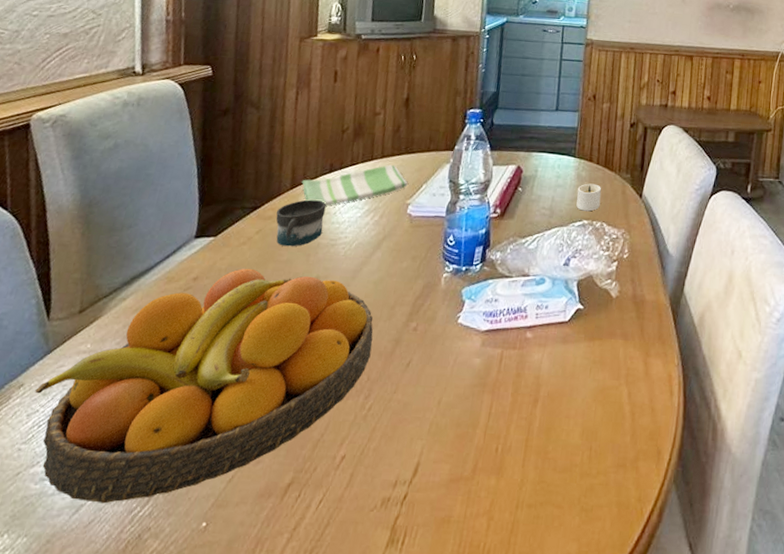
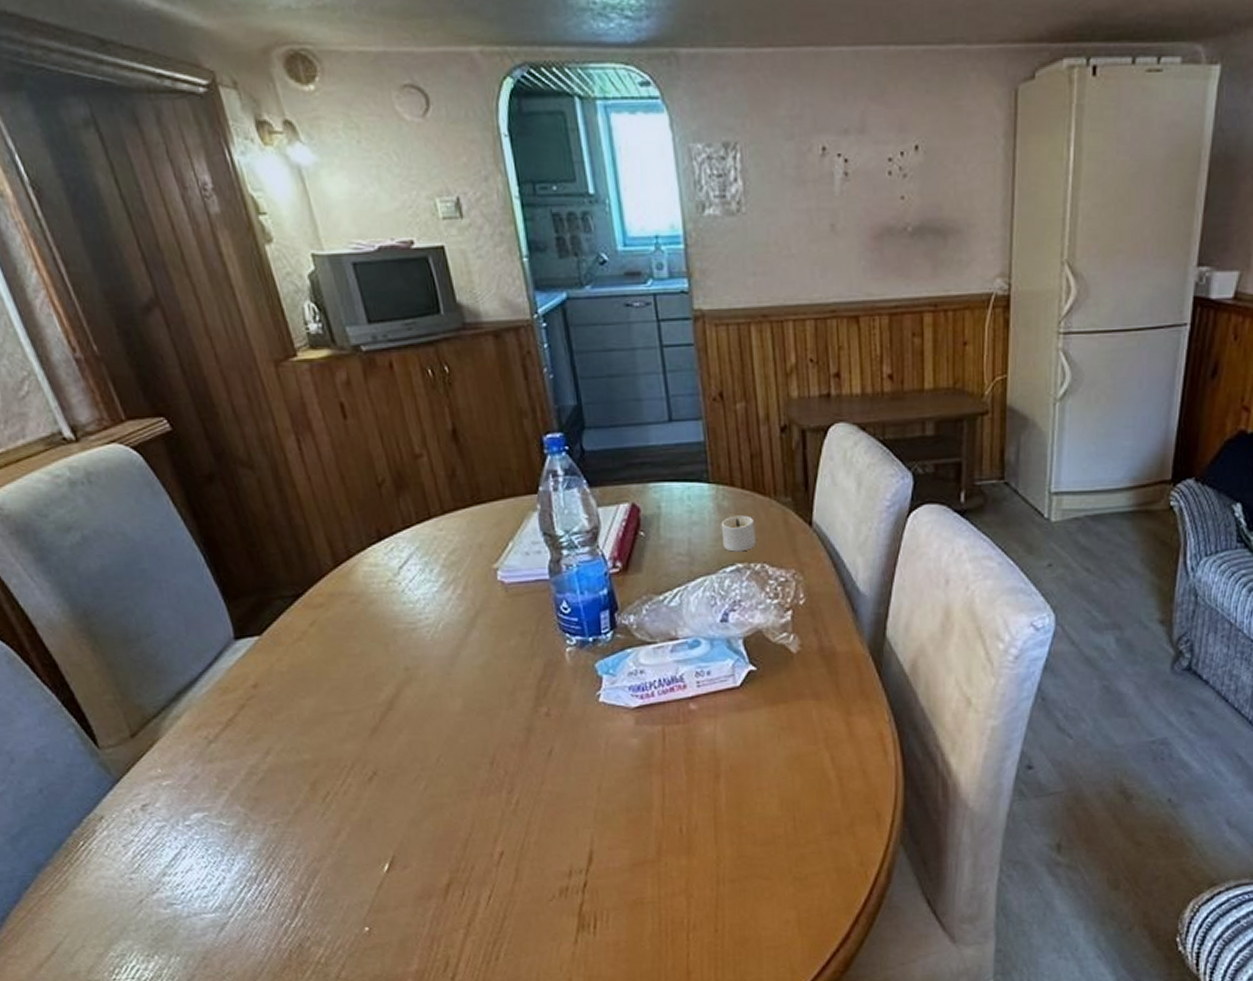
fruit bowl: present [35,268,373,504] -> none [119,667,501,920]
mug: present [276,199,326,247] -> none [327,576,395,637]
dish towel: present [302,164,408,205] -> none [346,521,488,582]

